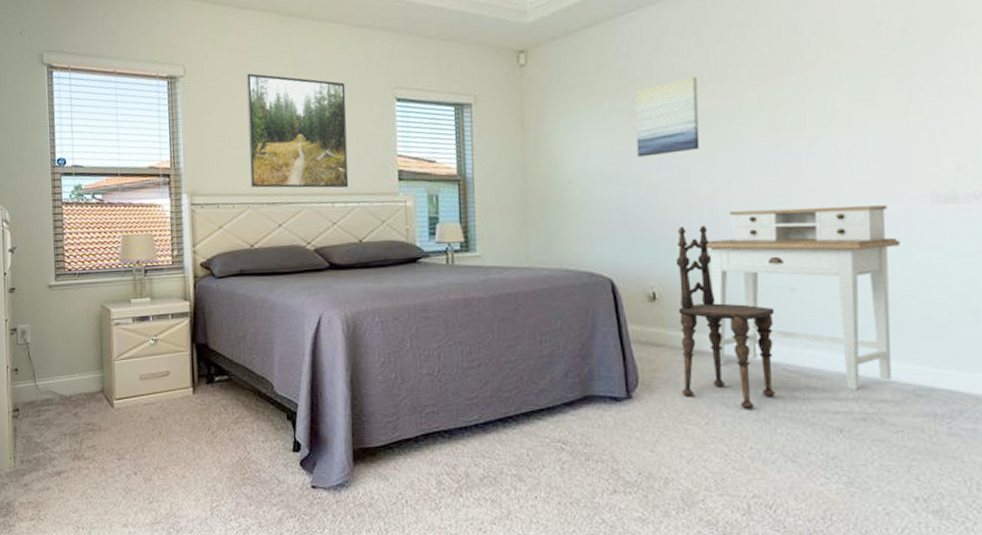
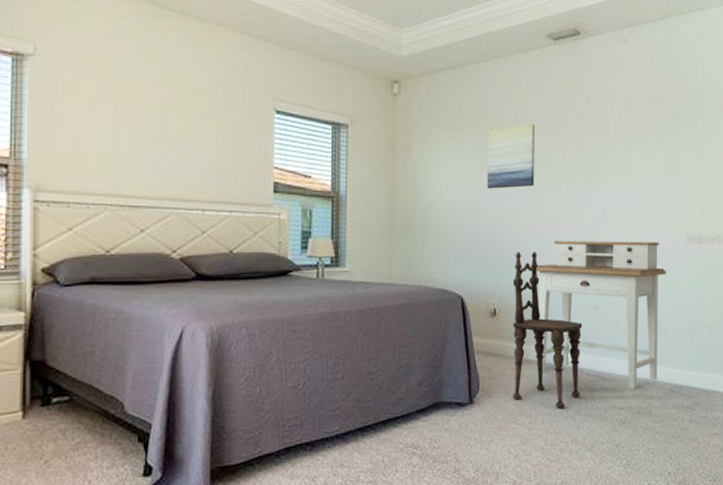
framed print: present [246,73,349,188] -> none [110,63,223,196]

